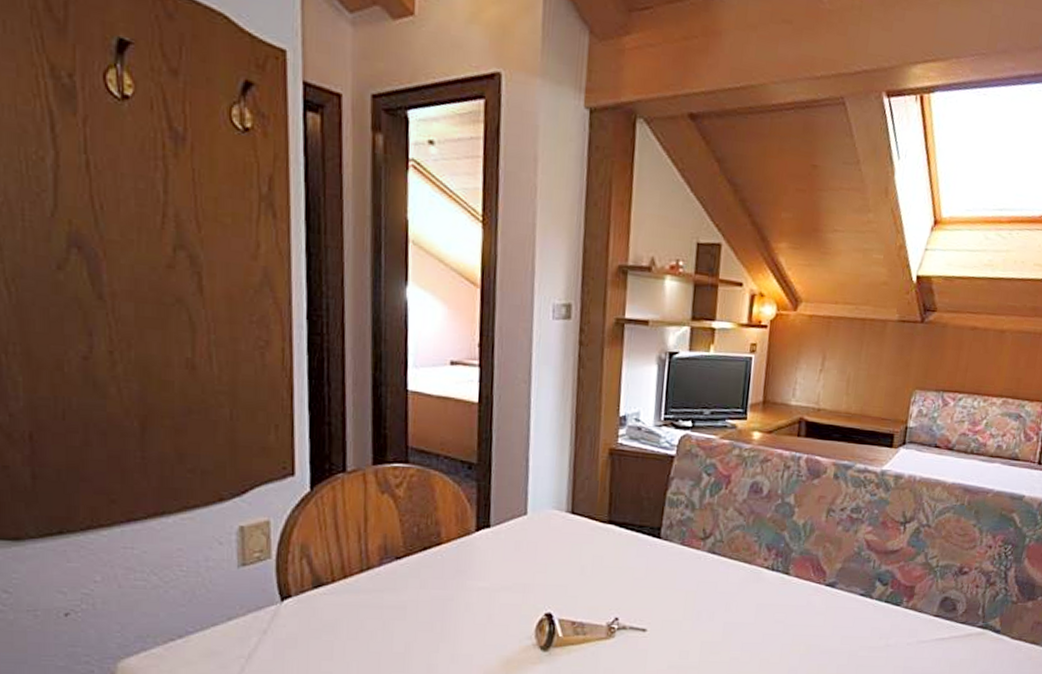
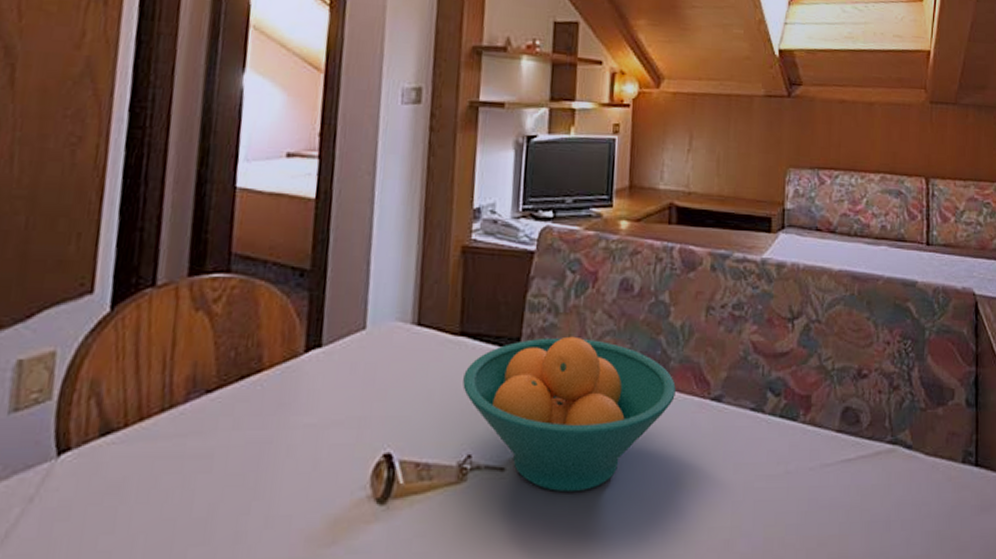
fruit bowl: none [611,528,796,651] -> present [463,336,676,493]

